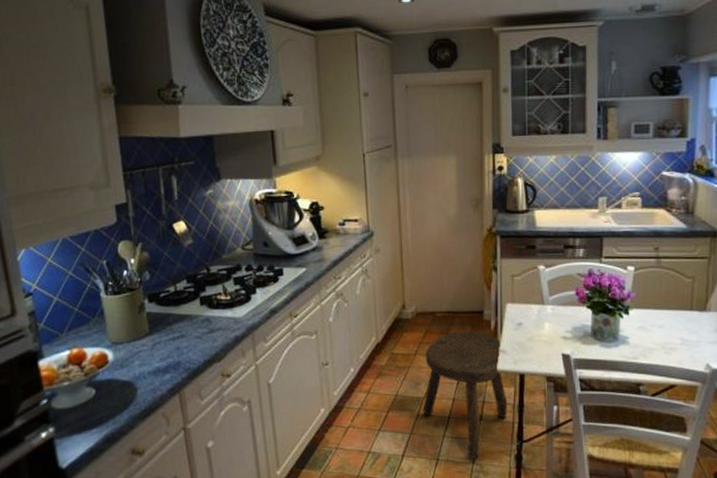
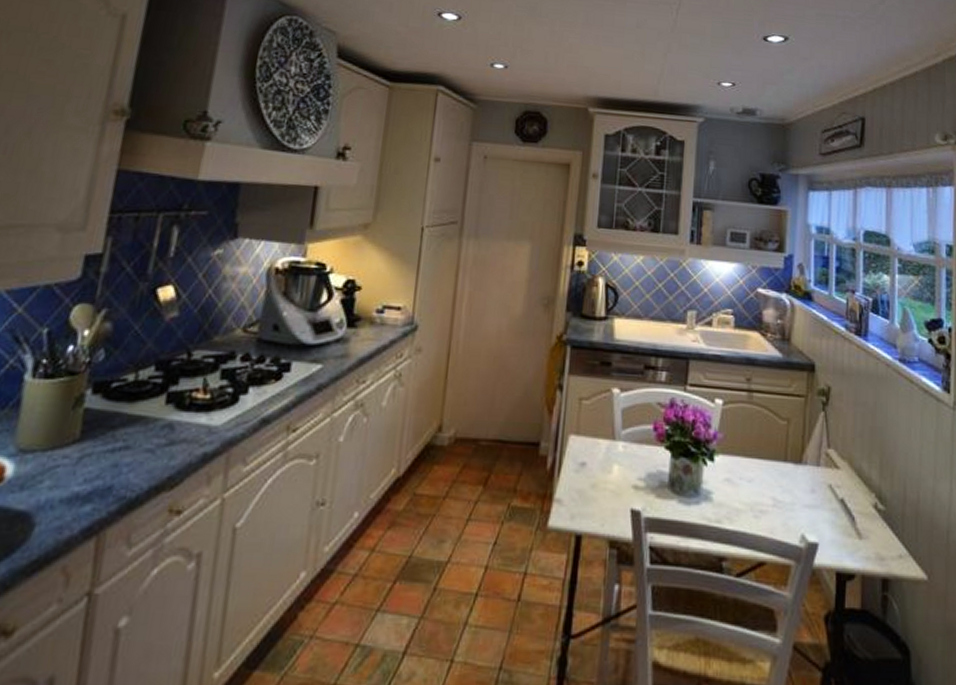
stool: present [422,331,508,460] -> none [442,468,557,663]

